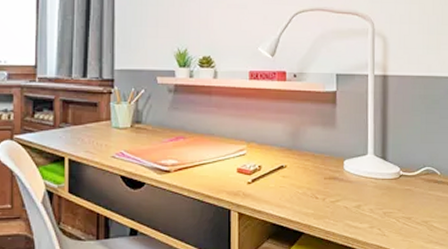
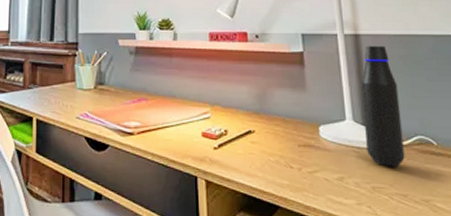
water bottle: none [383,87,415,195] -> present [361,46,405,167]

